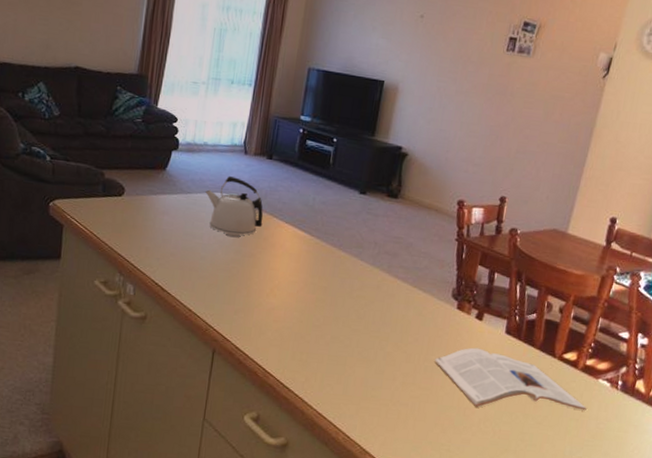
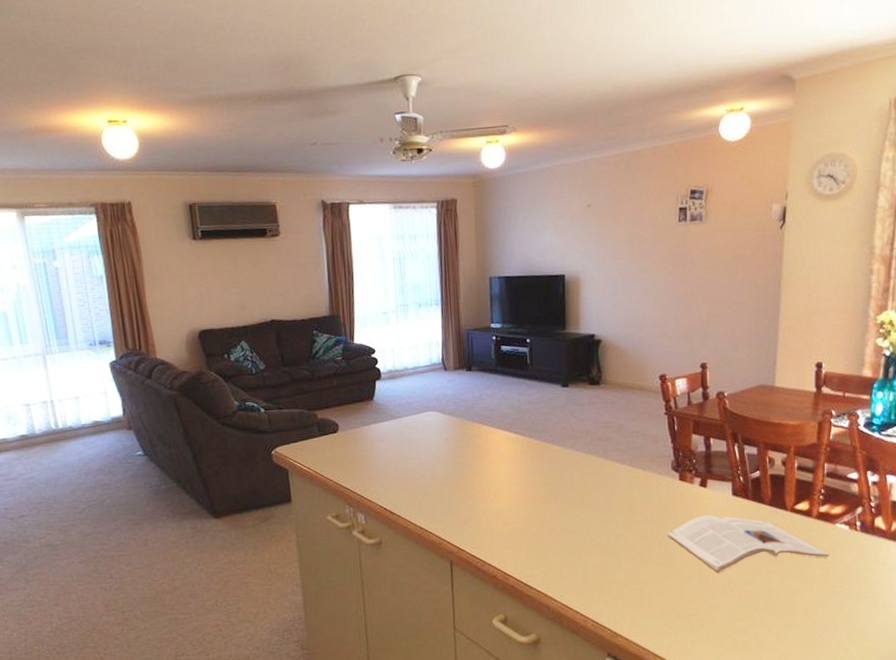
kettle: present [205,175,263,237] -> none [414,393,475,451]

